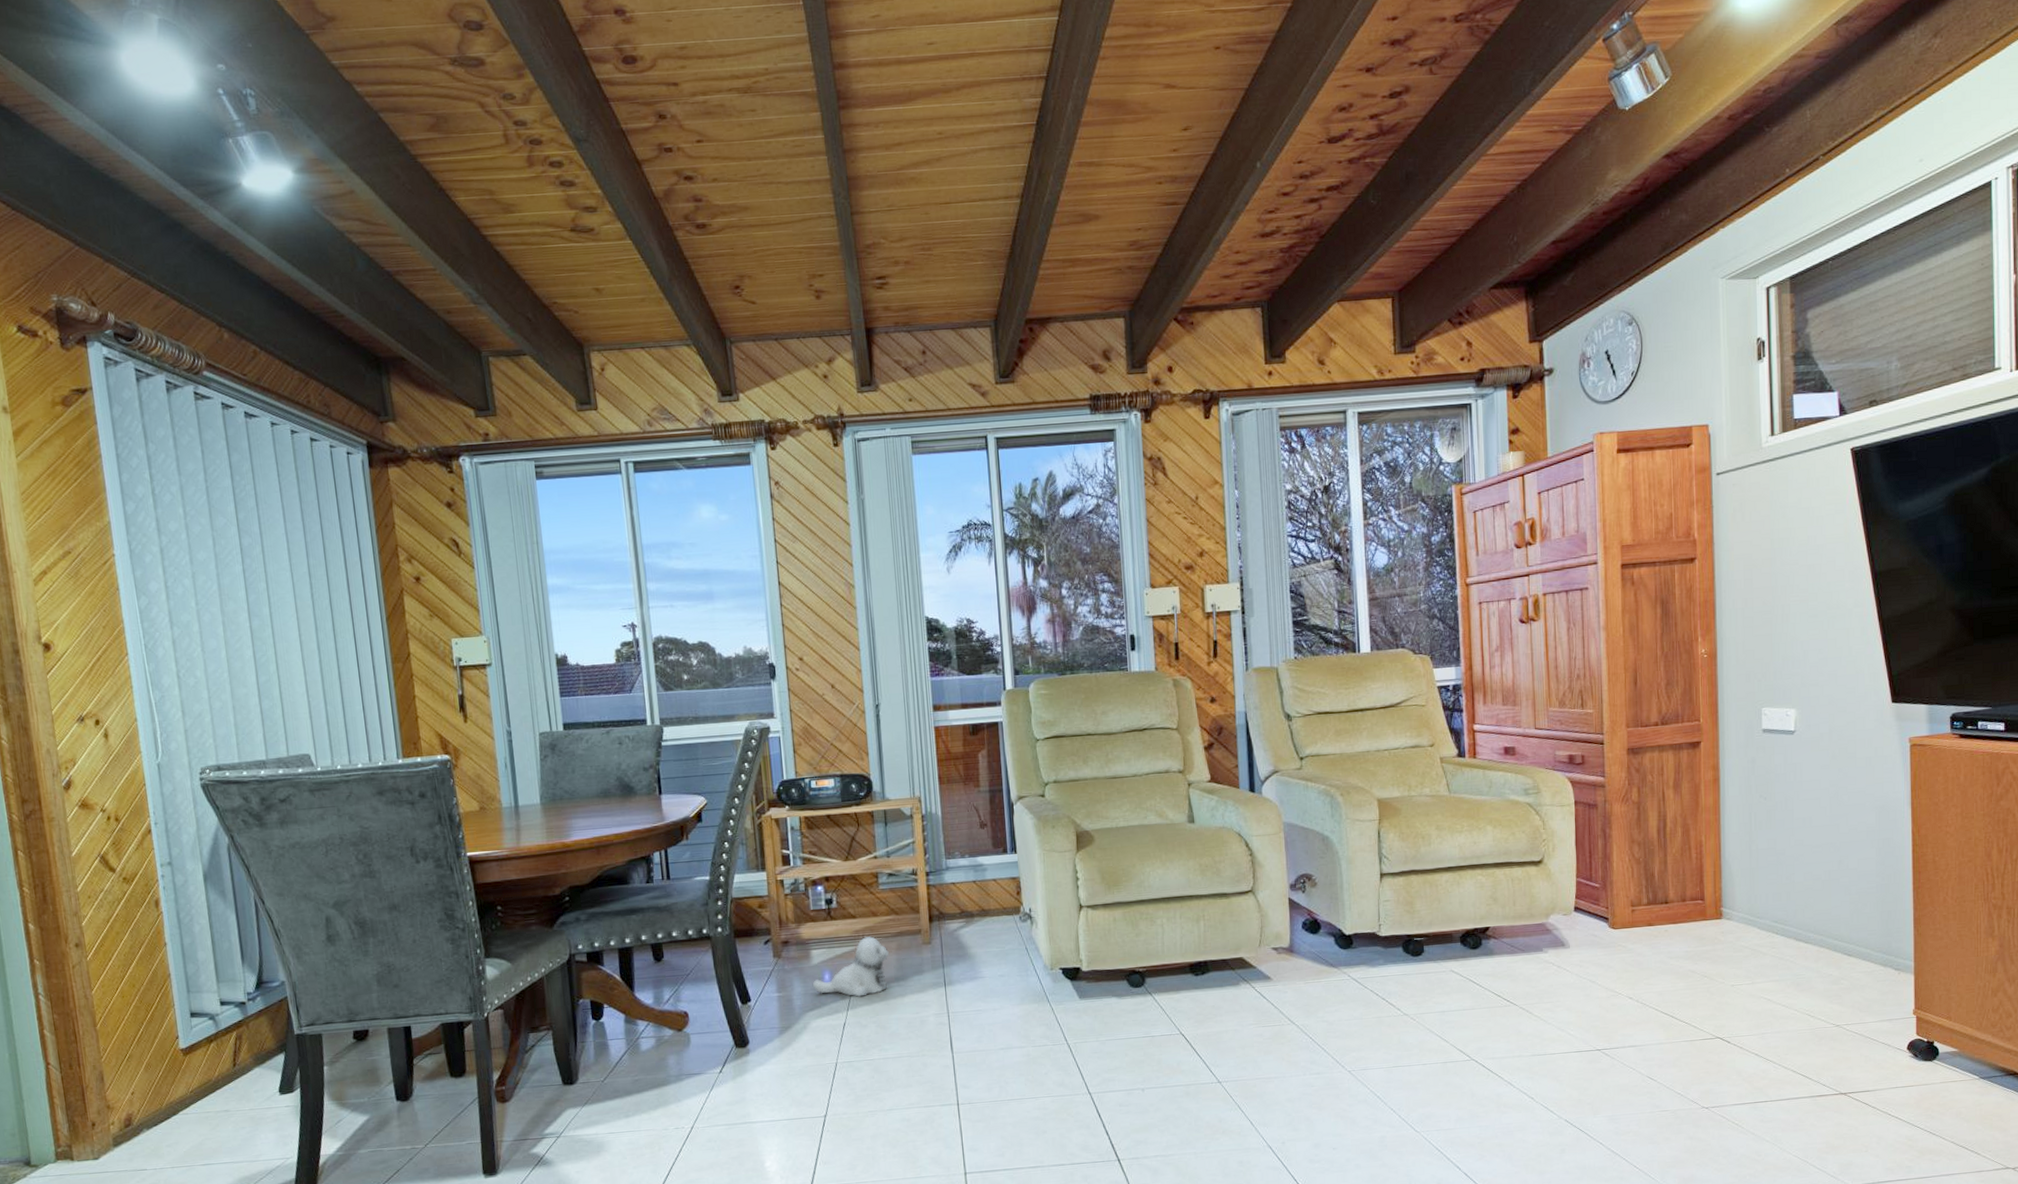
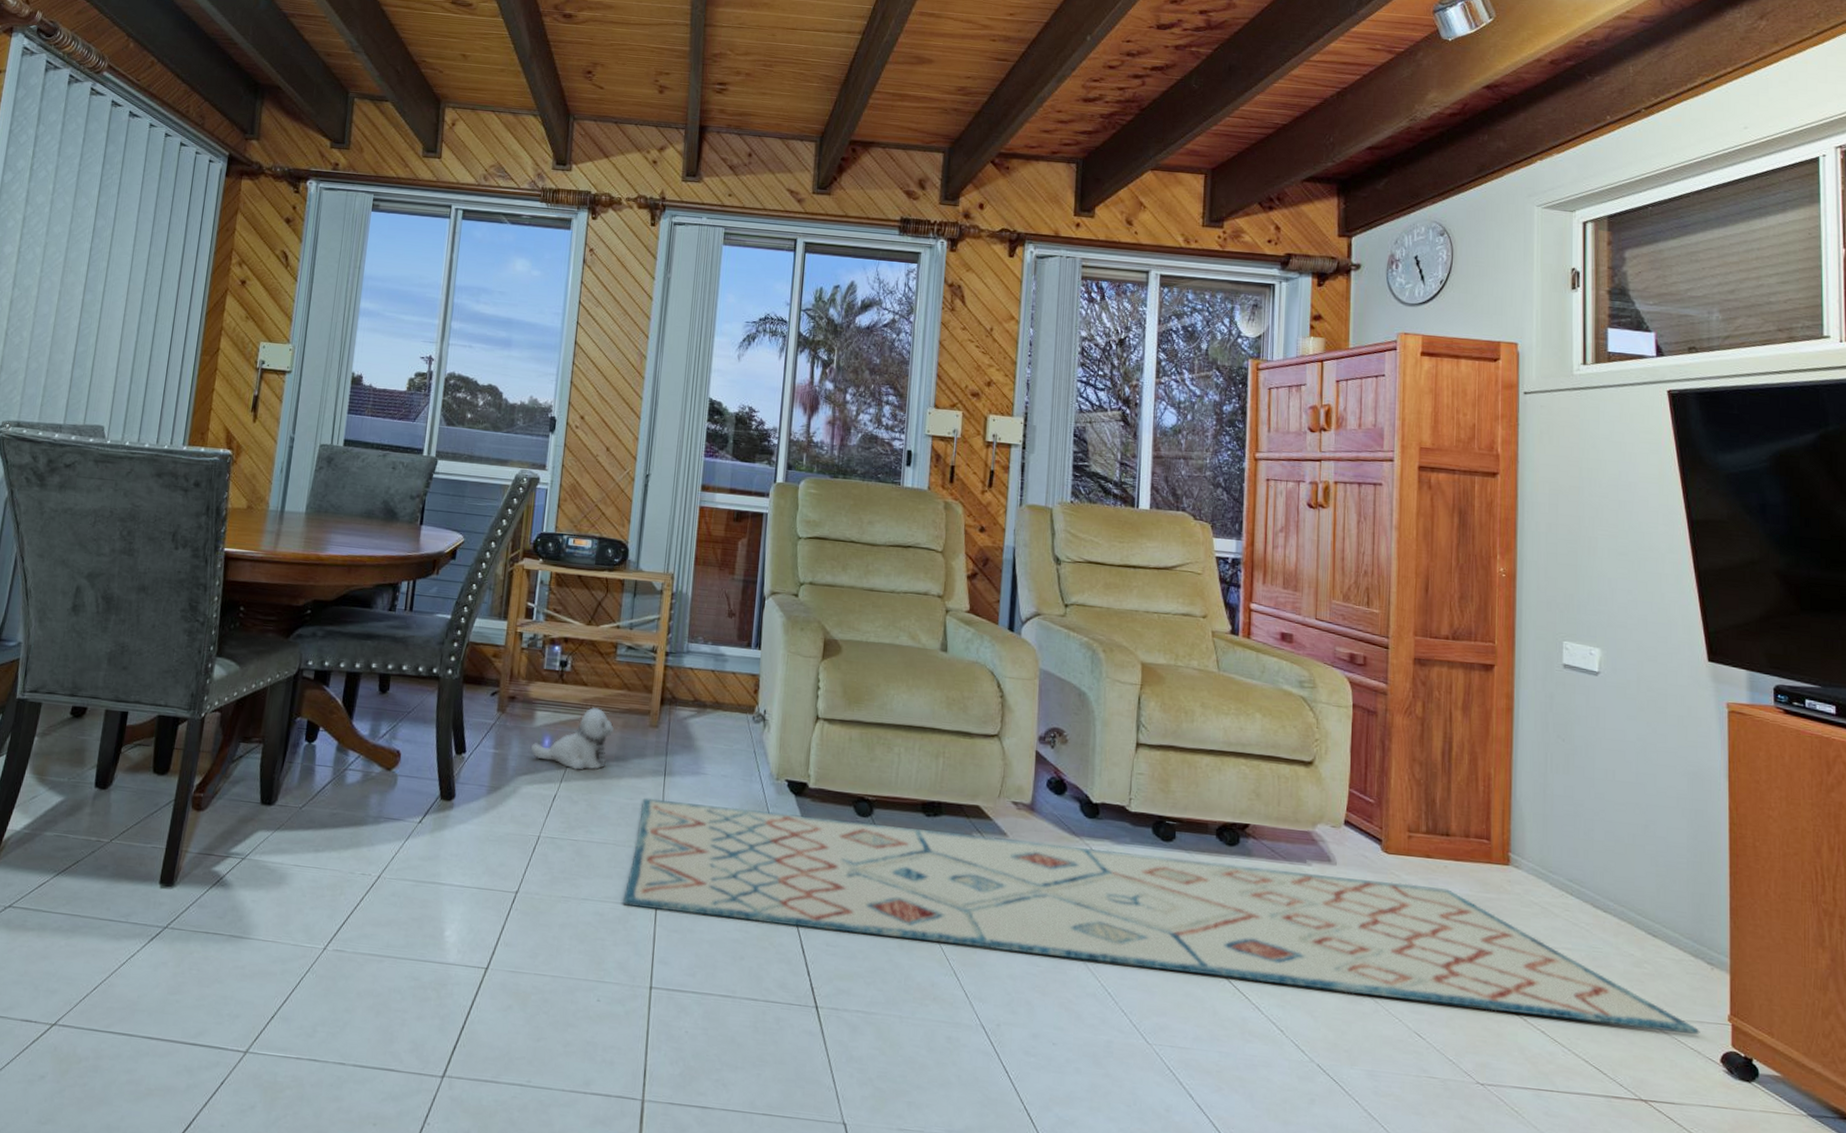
rug: none [926,950,1890,1109] -> present [623,797,1700,1034]

